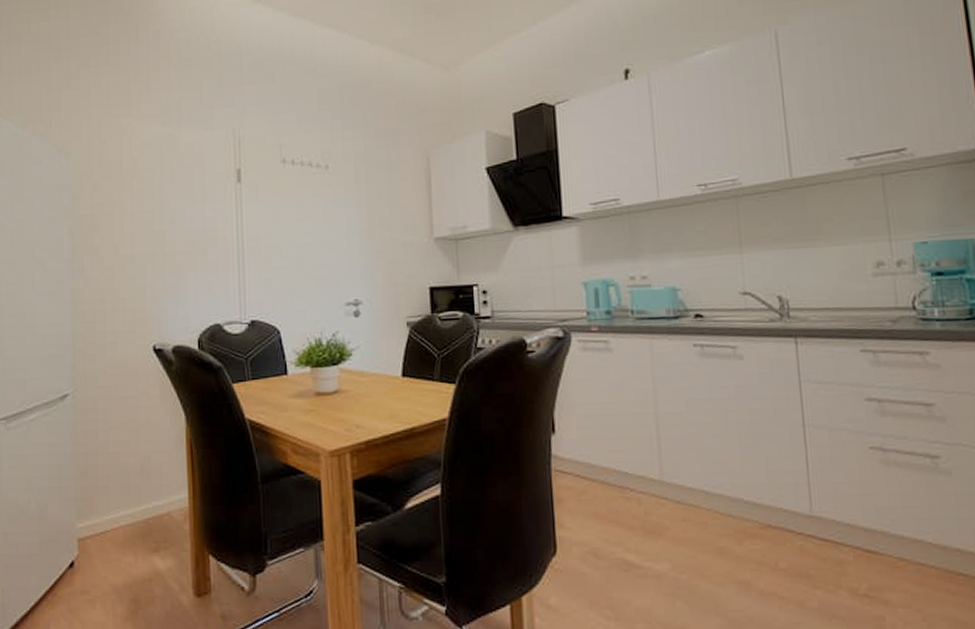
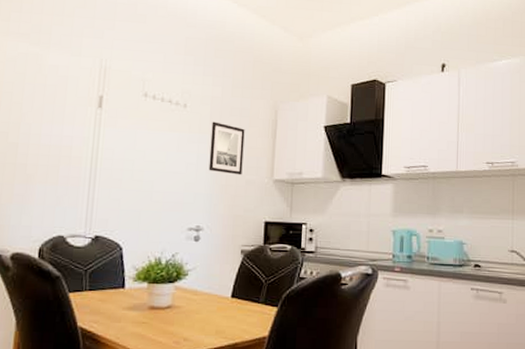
wall art: none [358,180,398,238] -> present [208,121,245,175]

